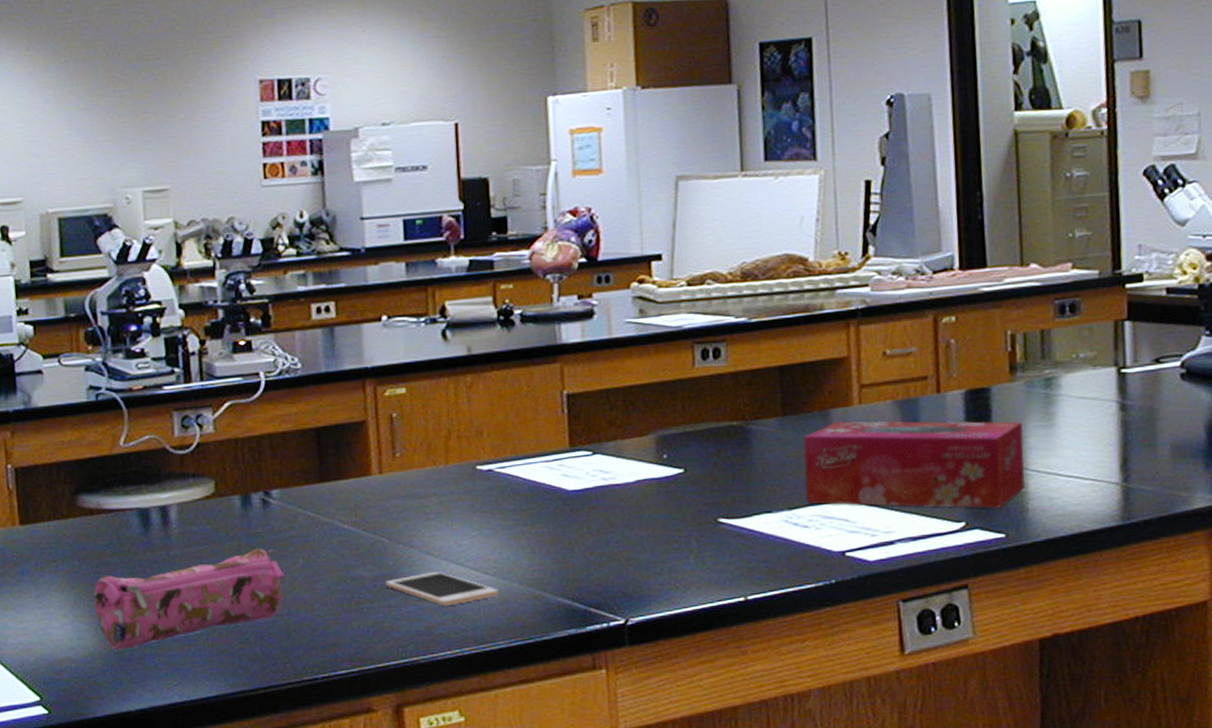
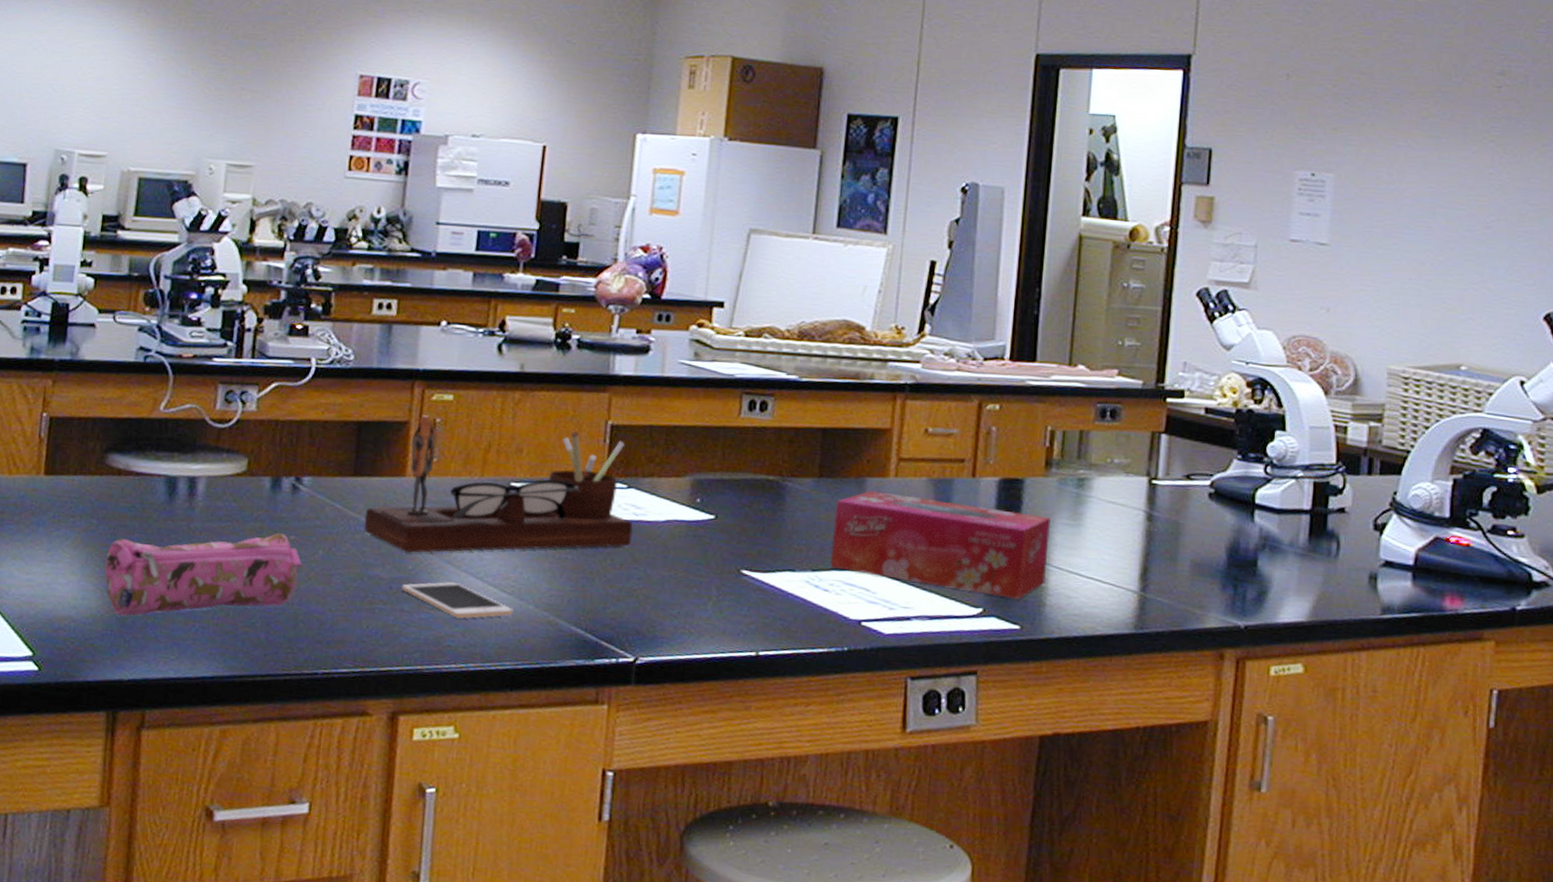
desk organizer: none [338,406,605,549] -> present [364,415,633,553]

